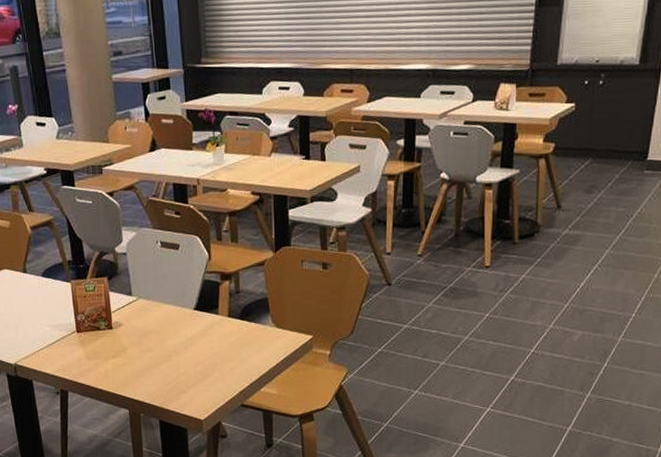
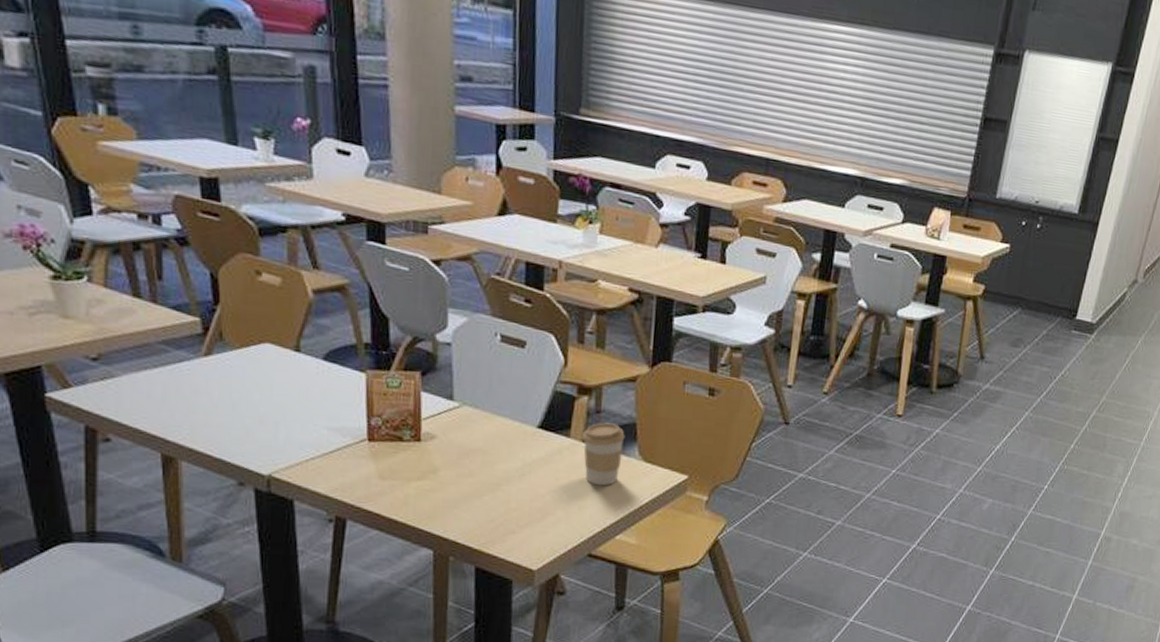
coffee cup: none [228,300,260,350] -> present [582,422,625,486]

